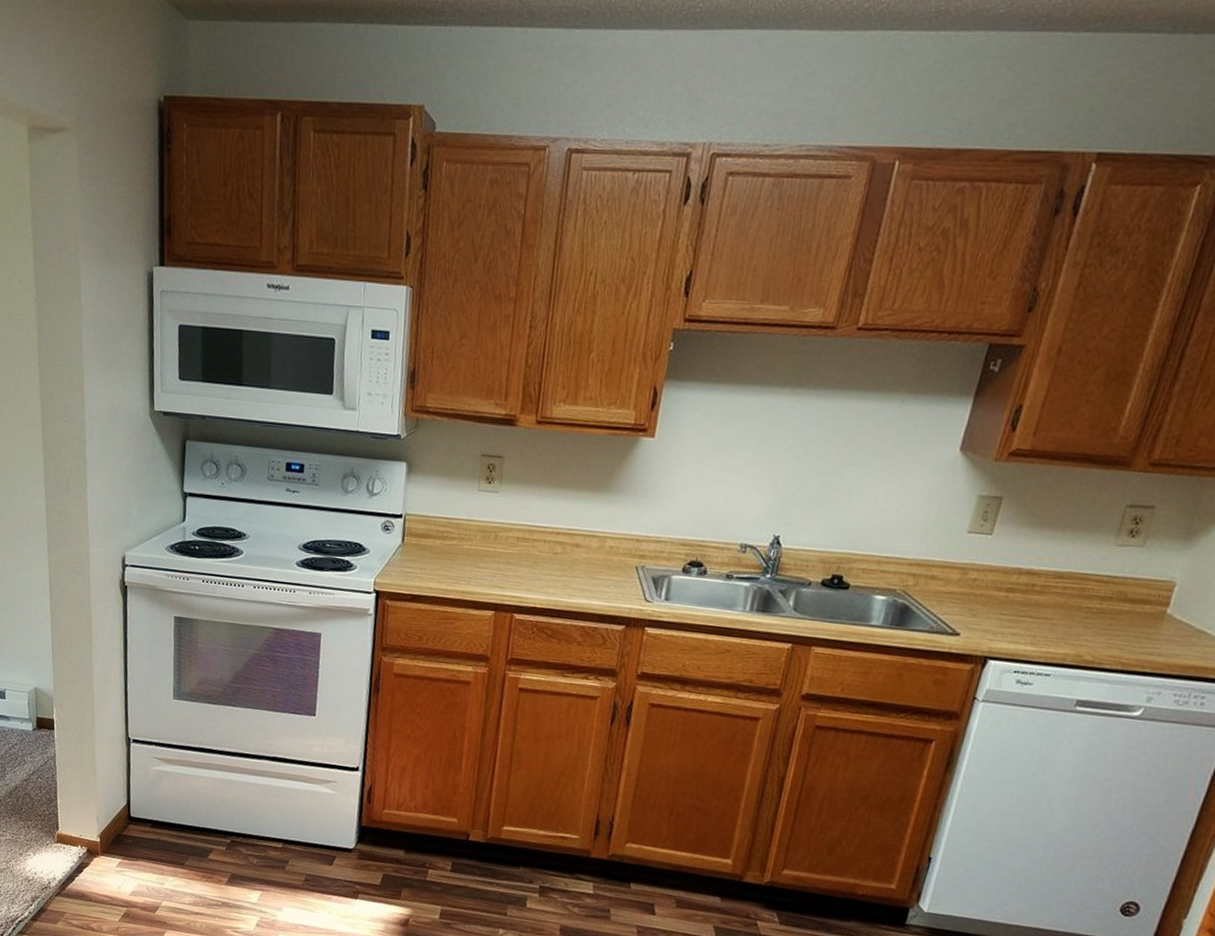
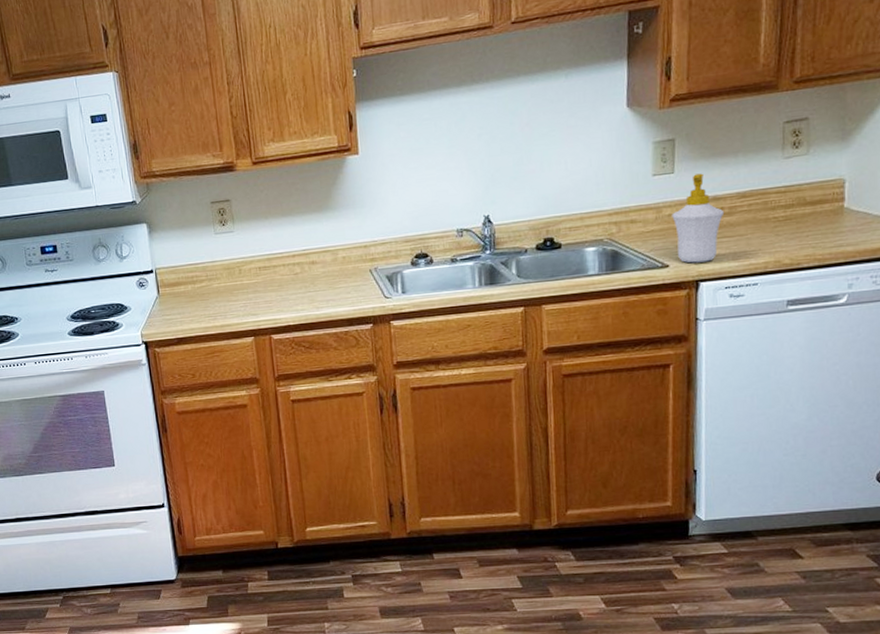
soap bottle: none [972,541,1036,640] -> present [672,173,725,263]

